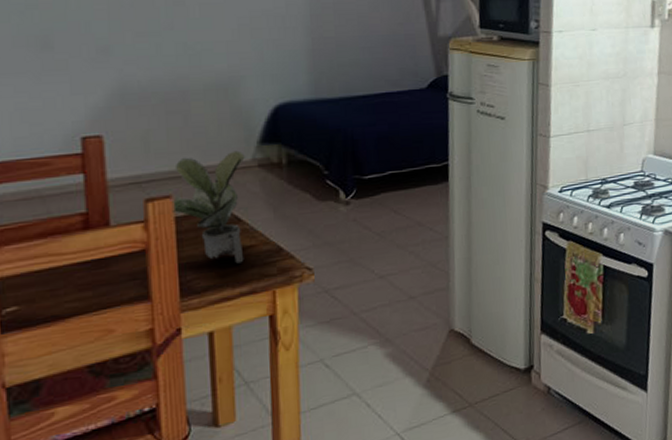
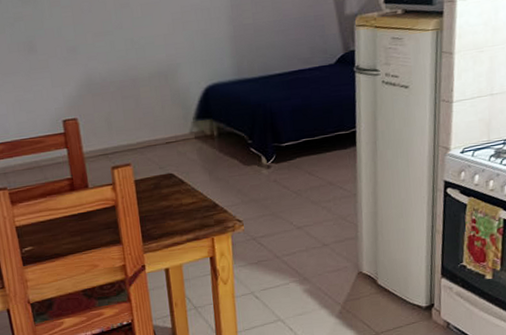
potted plant: present [172,150,245,264] -> none [131,126,189,216]

